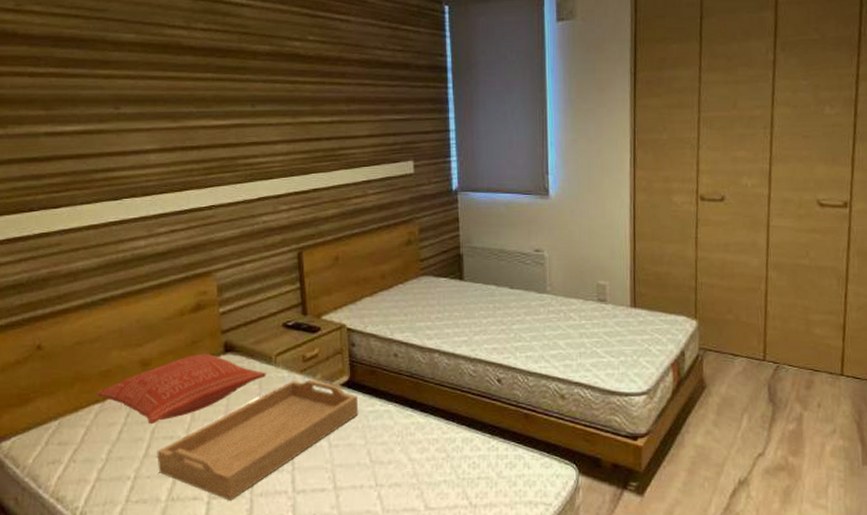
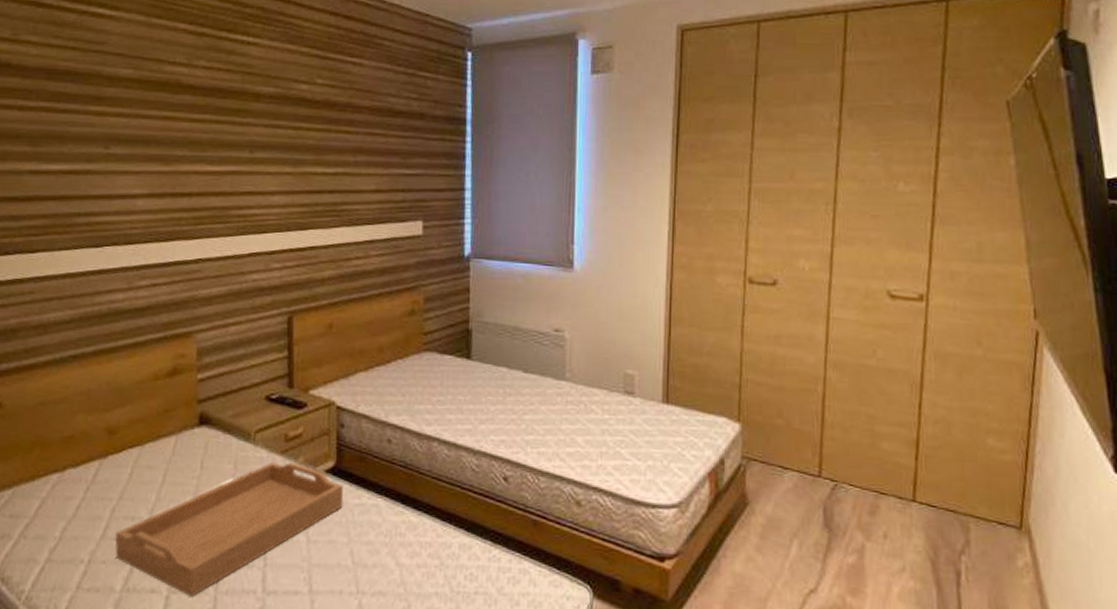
pillow: present [97,353,267,424] -> none [57,424,244,501]

